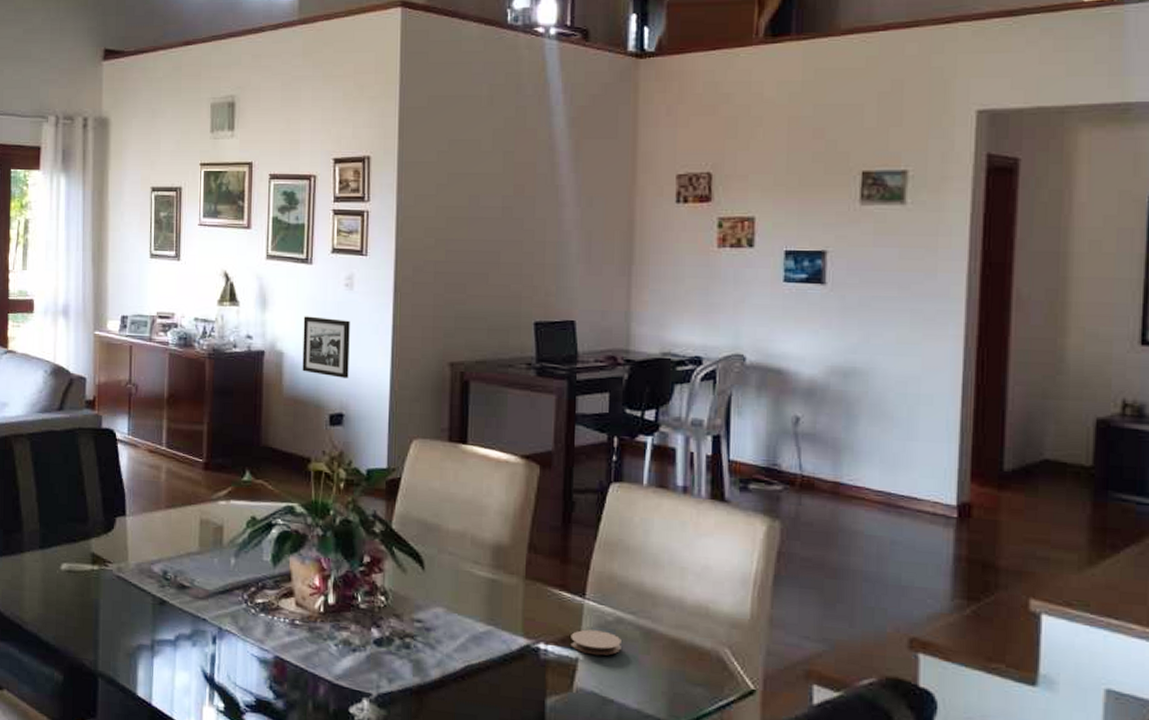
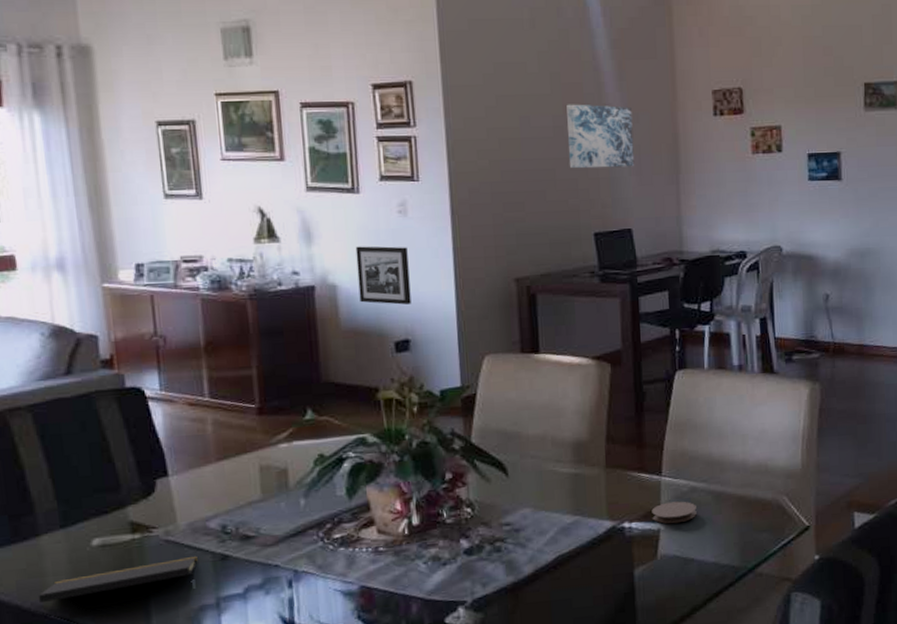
notepad: none [16,595,141,618] -> present [38,555,198,604]
wall art: none [515,184,586,254] -> present [566,104,635,169]

